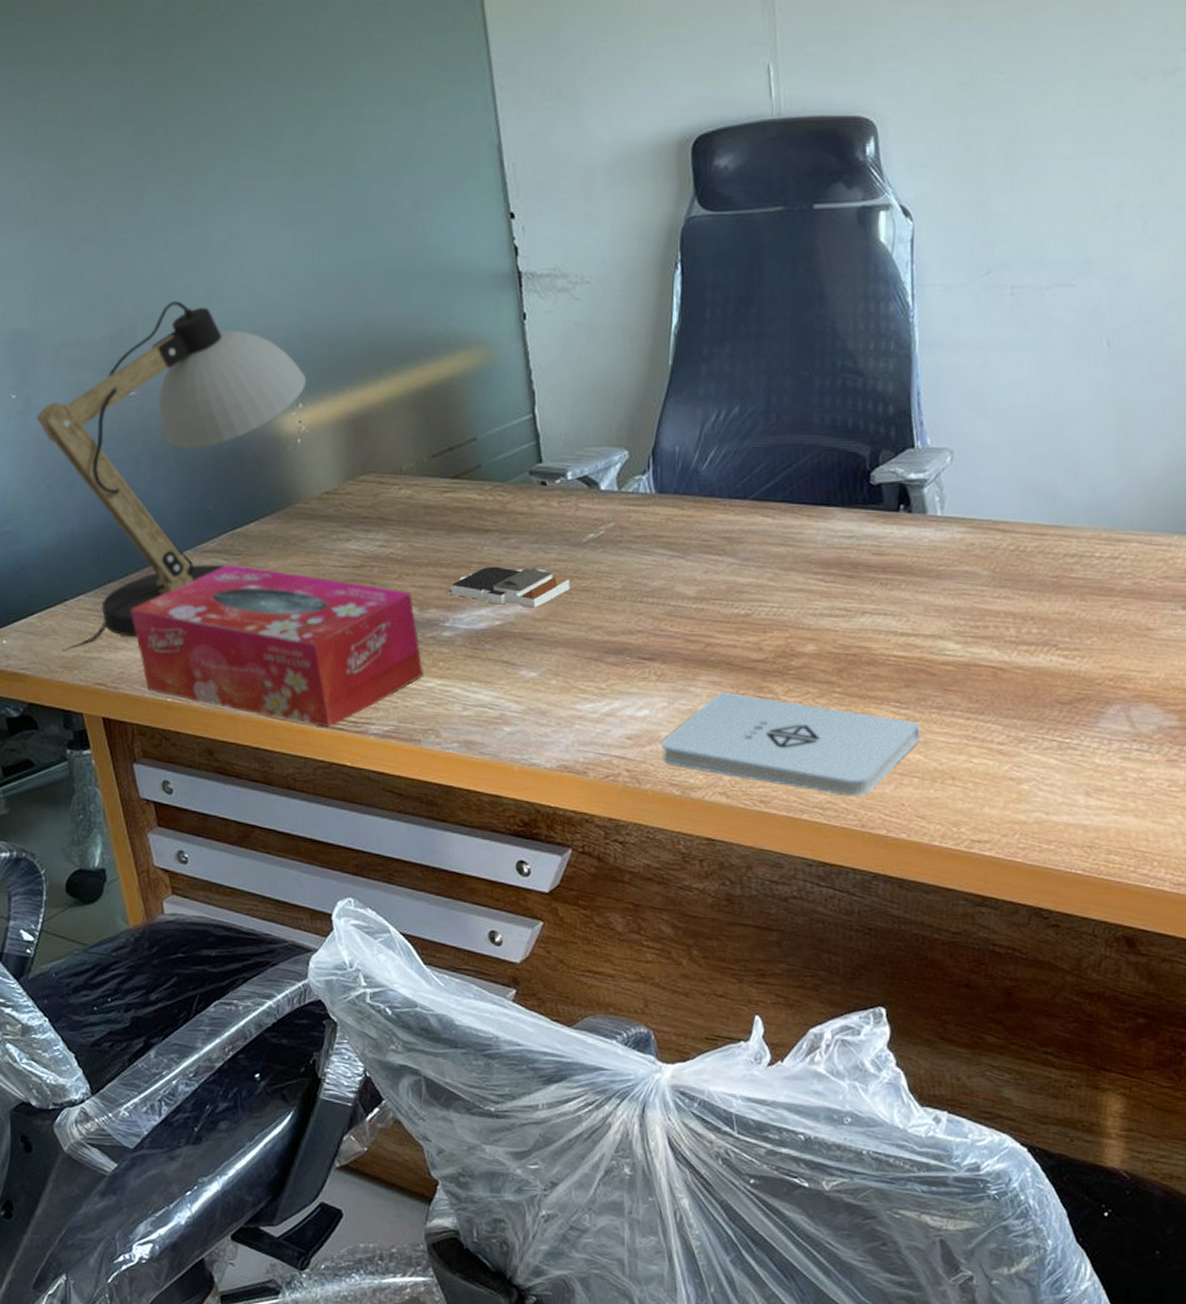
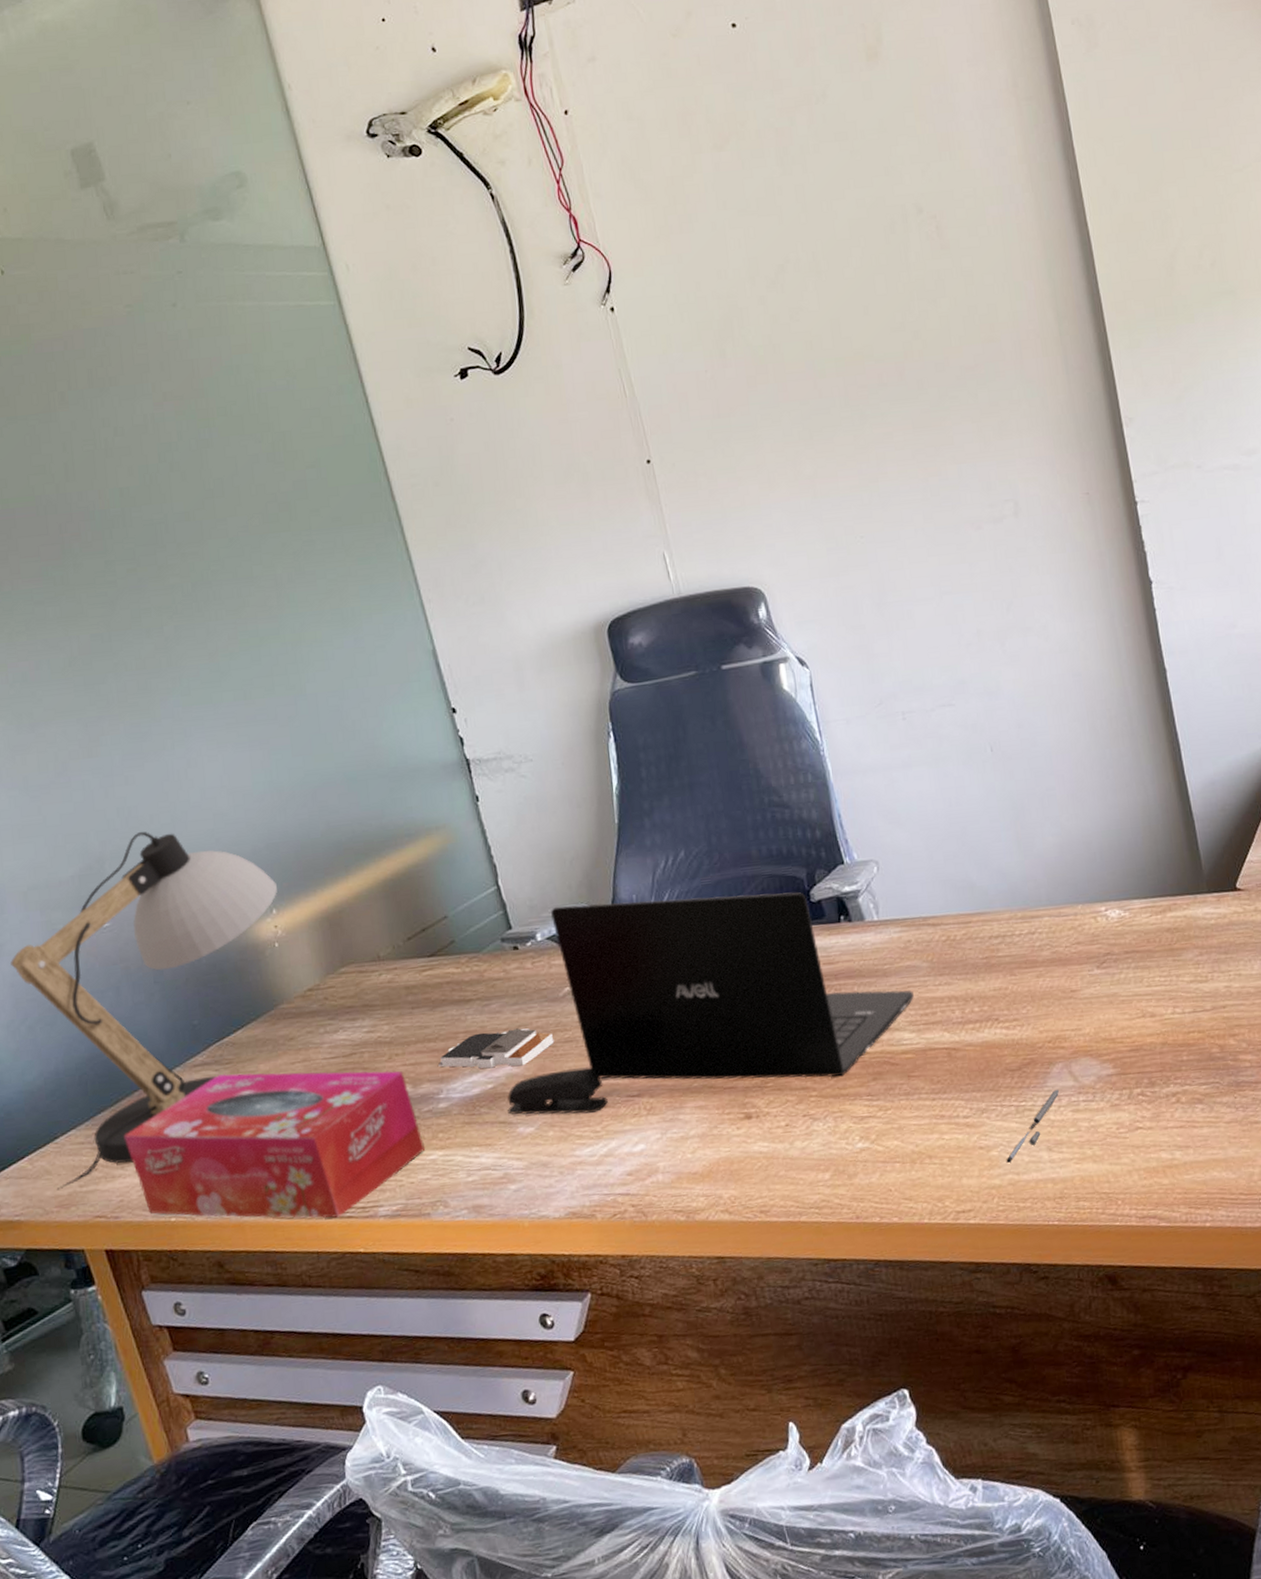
stapler: none [512,619,617,669] -> present [507,1067,608,1115]
laptop: none [585,446,967,677] -> present [550,892,914,1080]
notepad: present [662,691,921,796] -> none [661,1110,895,1194]
pen: none [1038,732,1111,800] -> present [1007,1089,1059,1163]

